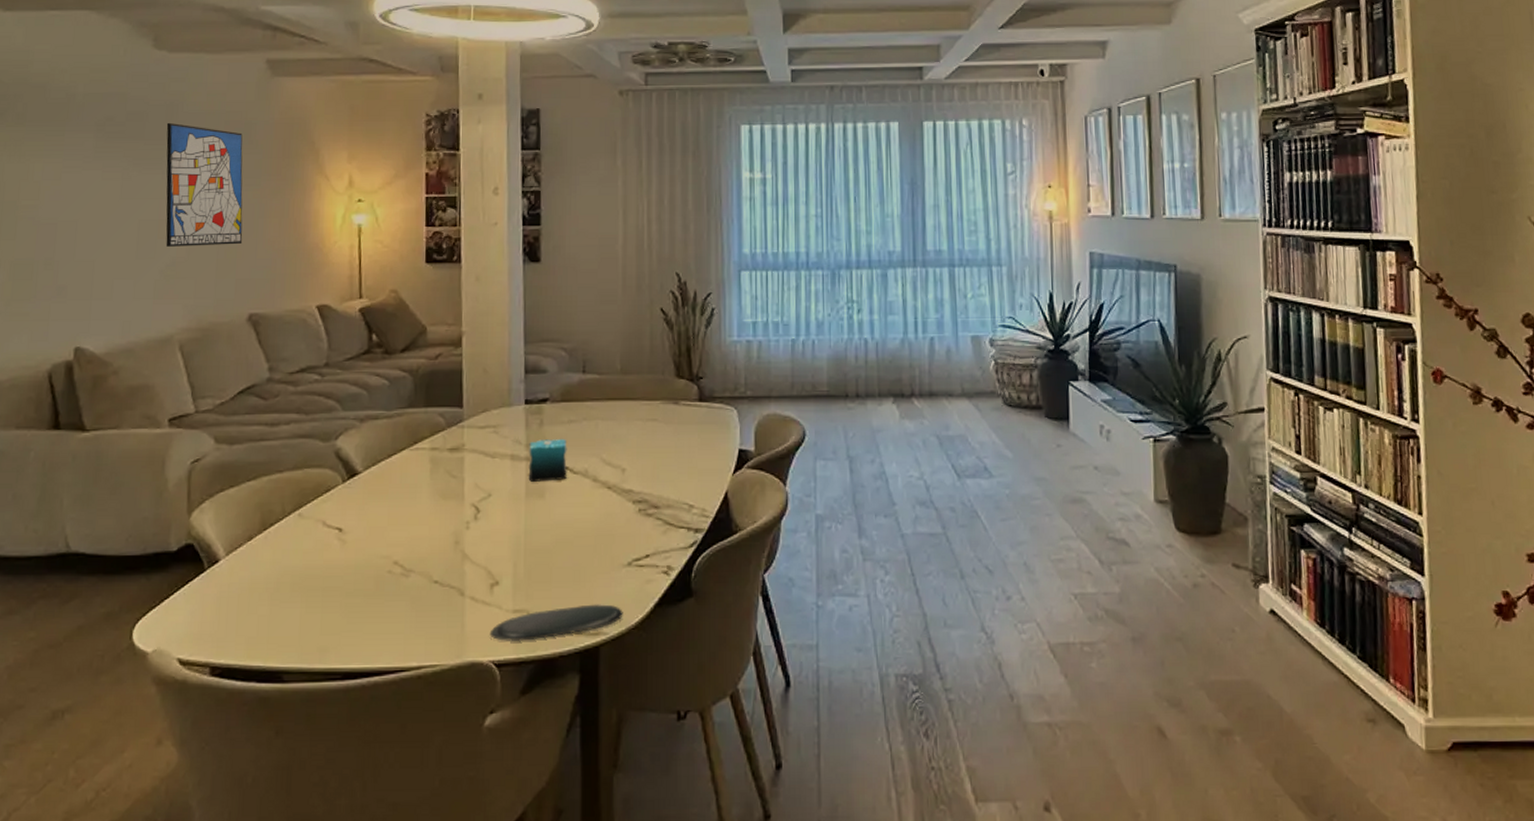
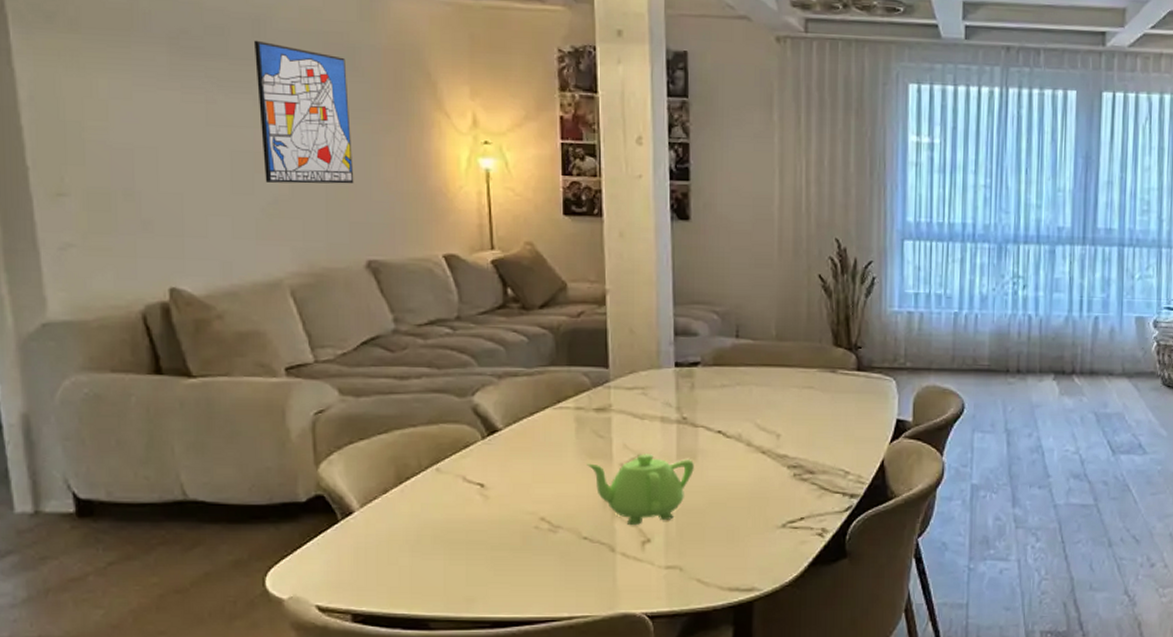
teapot: none [440,493,542,567] -> present [587,454,694,525]
oval tray: present [489,604,623,641] -> none [642,562,777,595]
candle: present [528,439,567,482] -> none [679,403,720,444]

